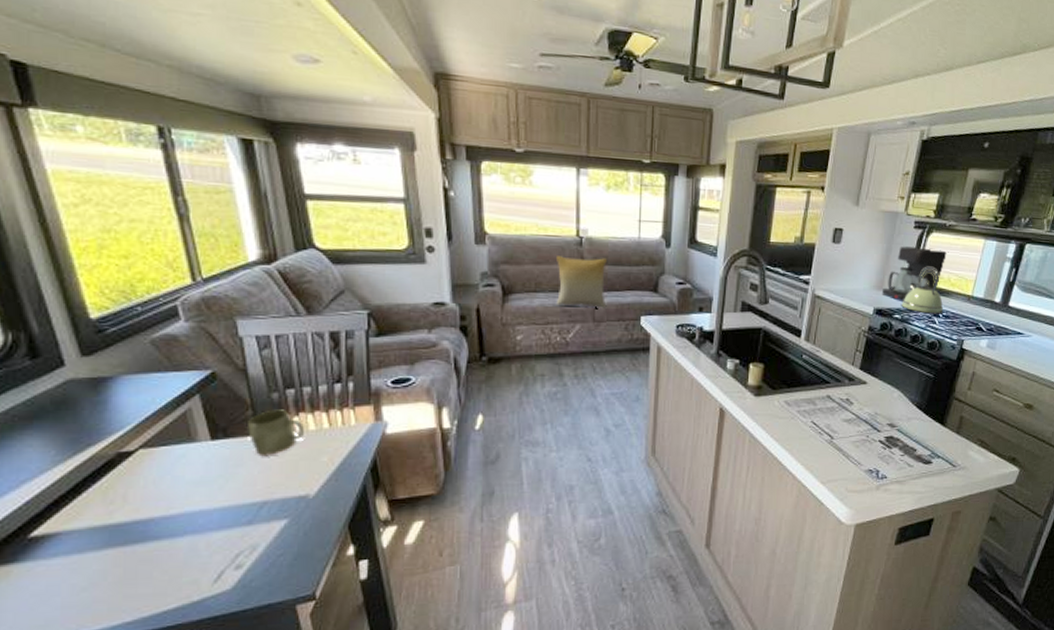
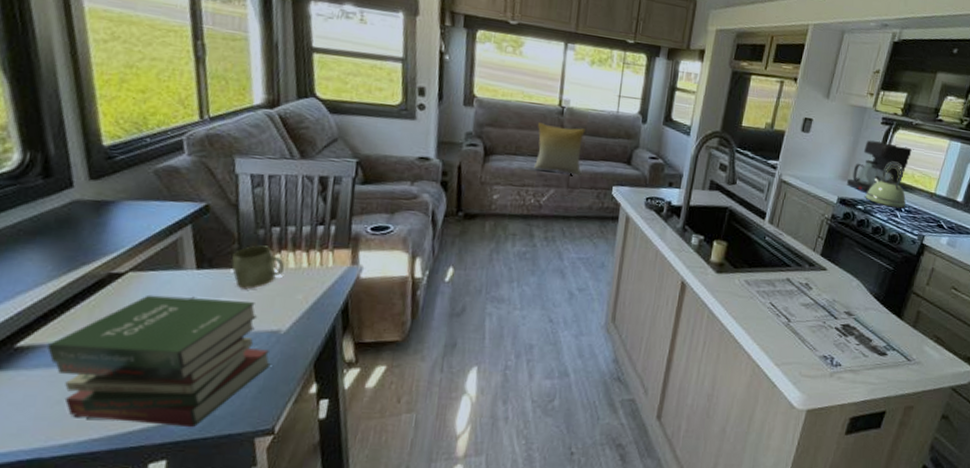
books: none [62,468,303,602] -> present [46,294,271,427]

